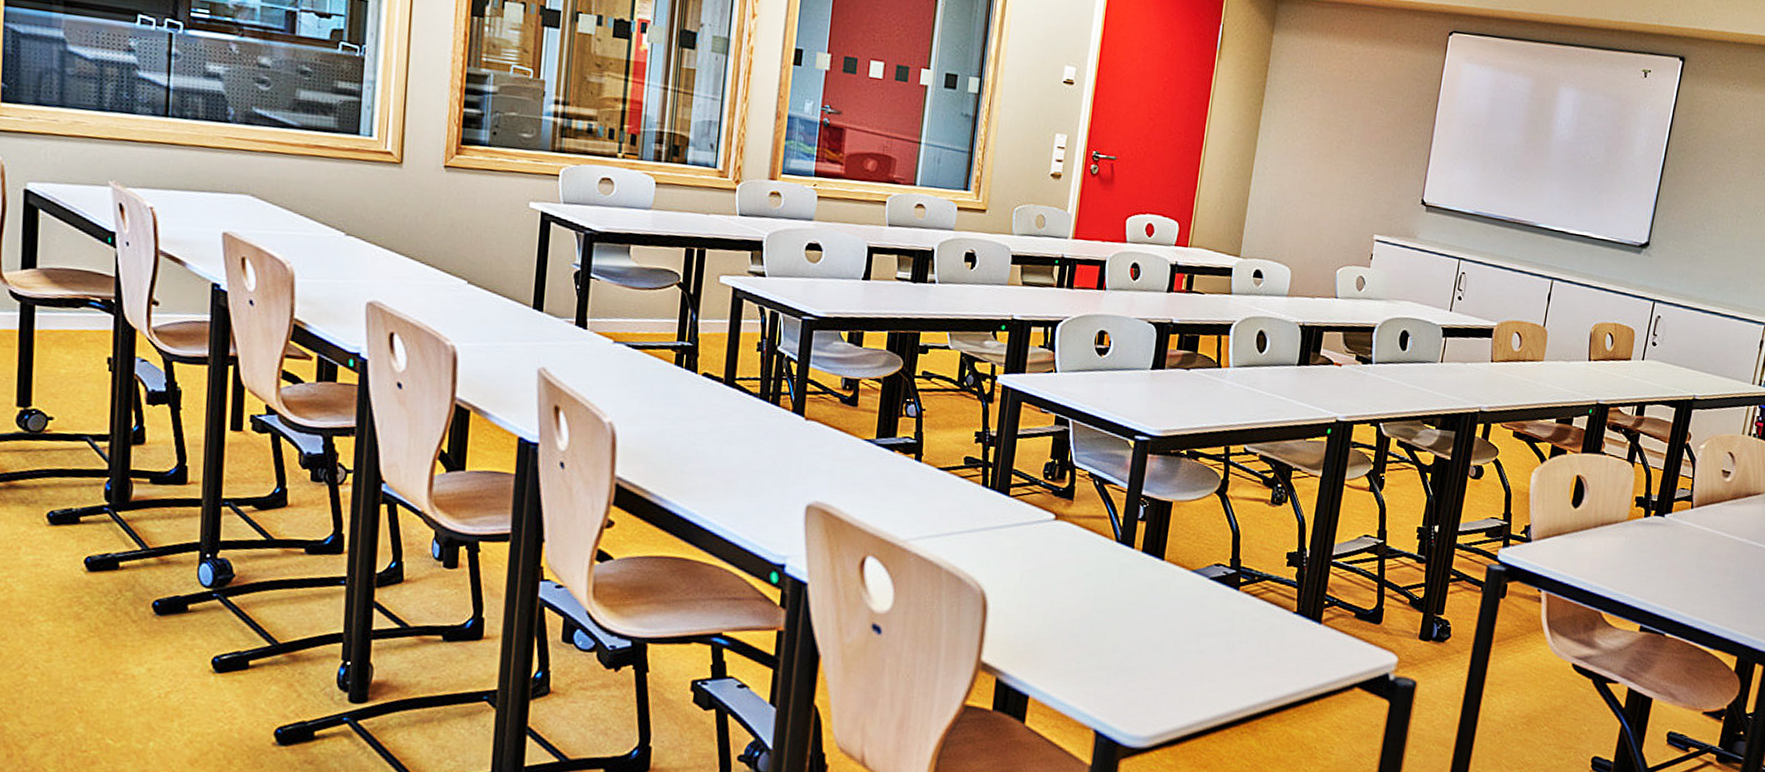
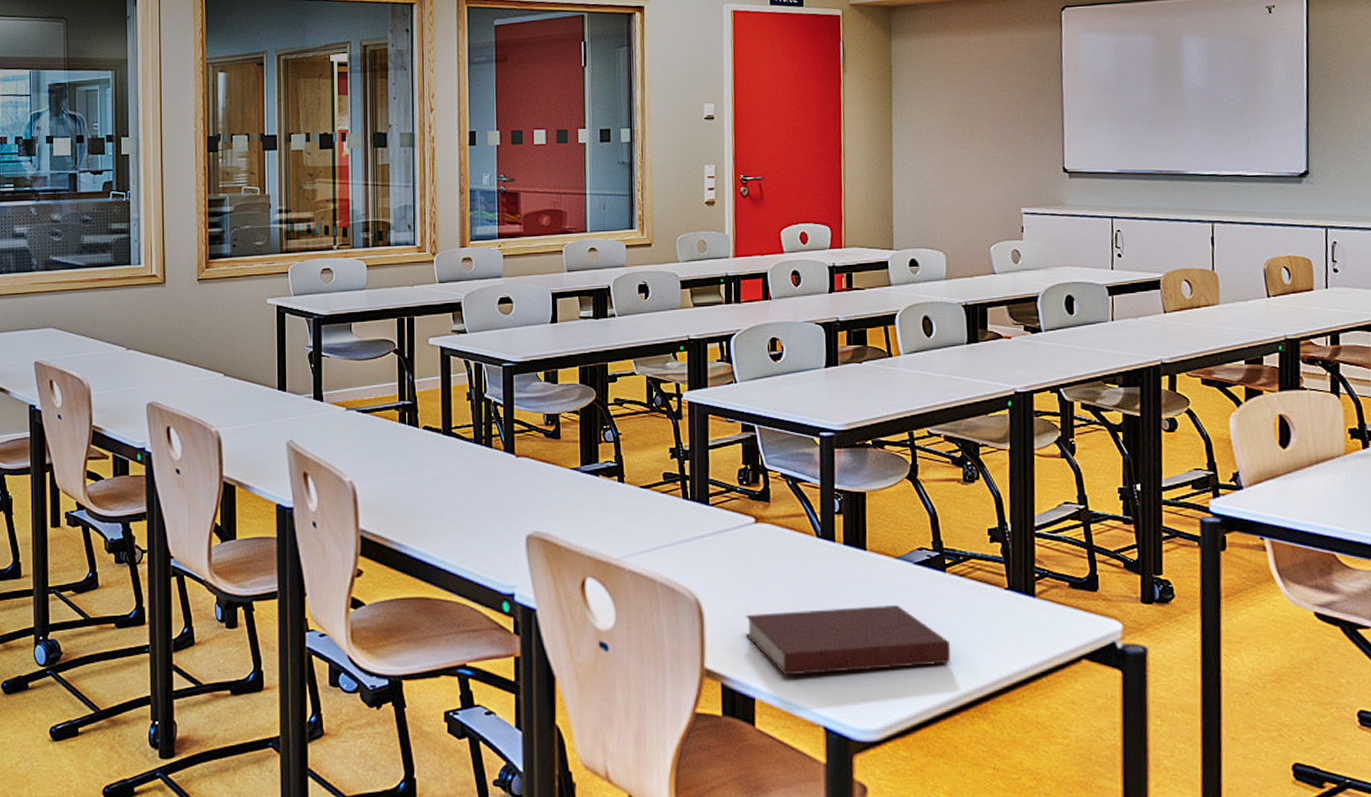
notebook: none [1028,611,1233,680] -> present [745,604,951,676]

